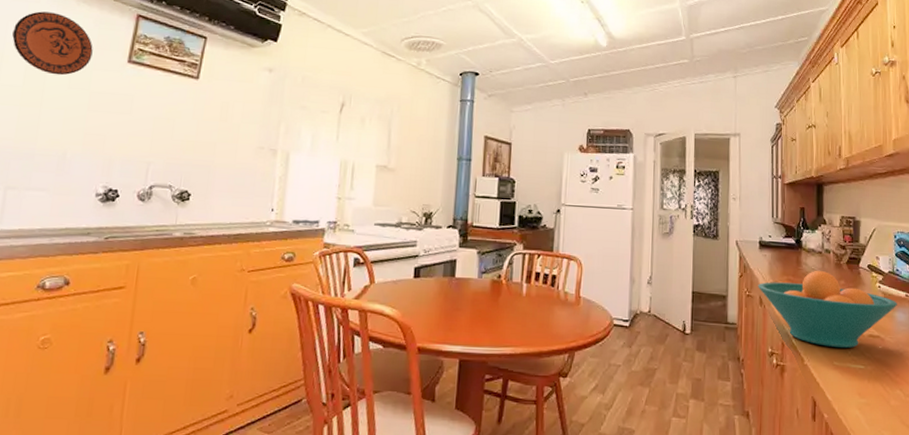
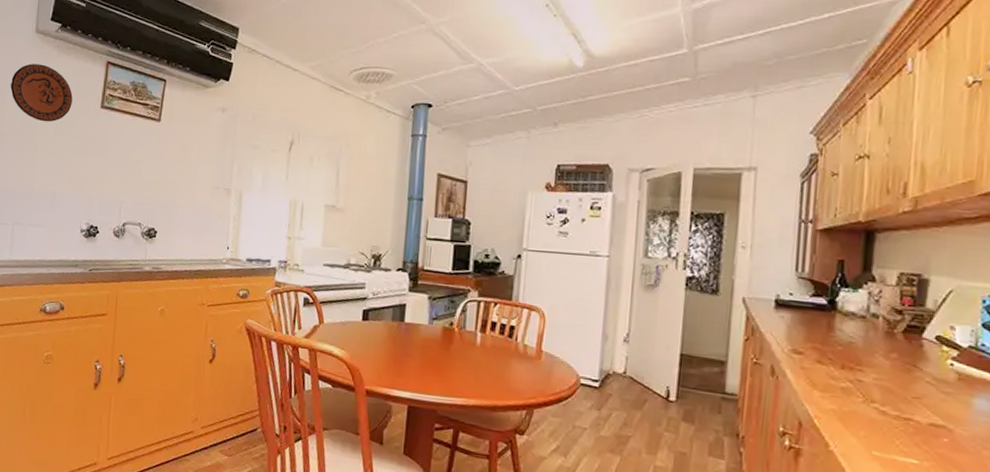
fruit bowl: present [758,270,897,349] -> none [769,338,979,437]

